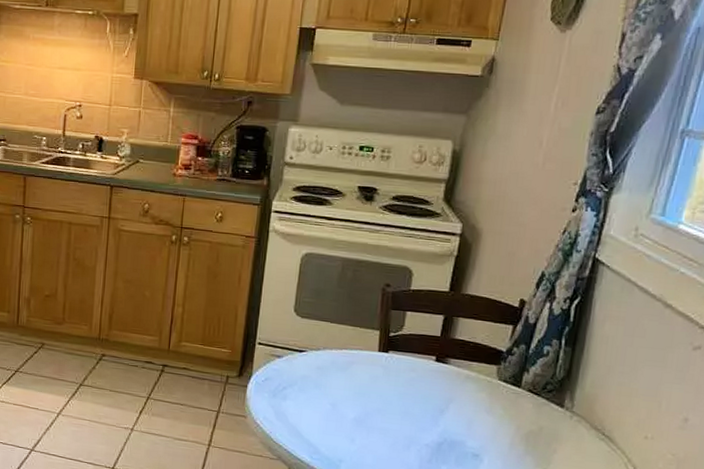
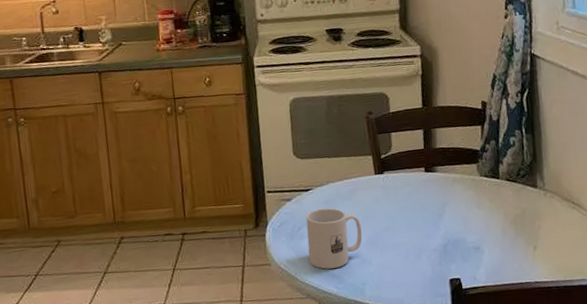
mug: none [287,373,352,438] -> present [306,208,363,269]

